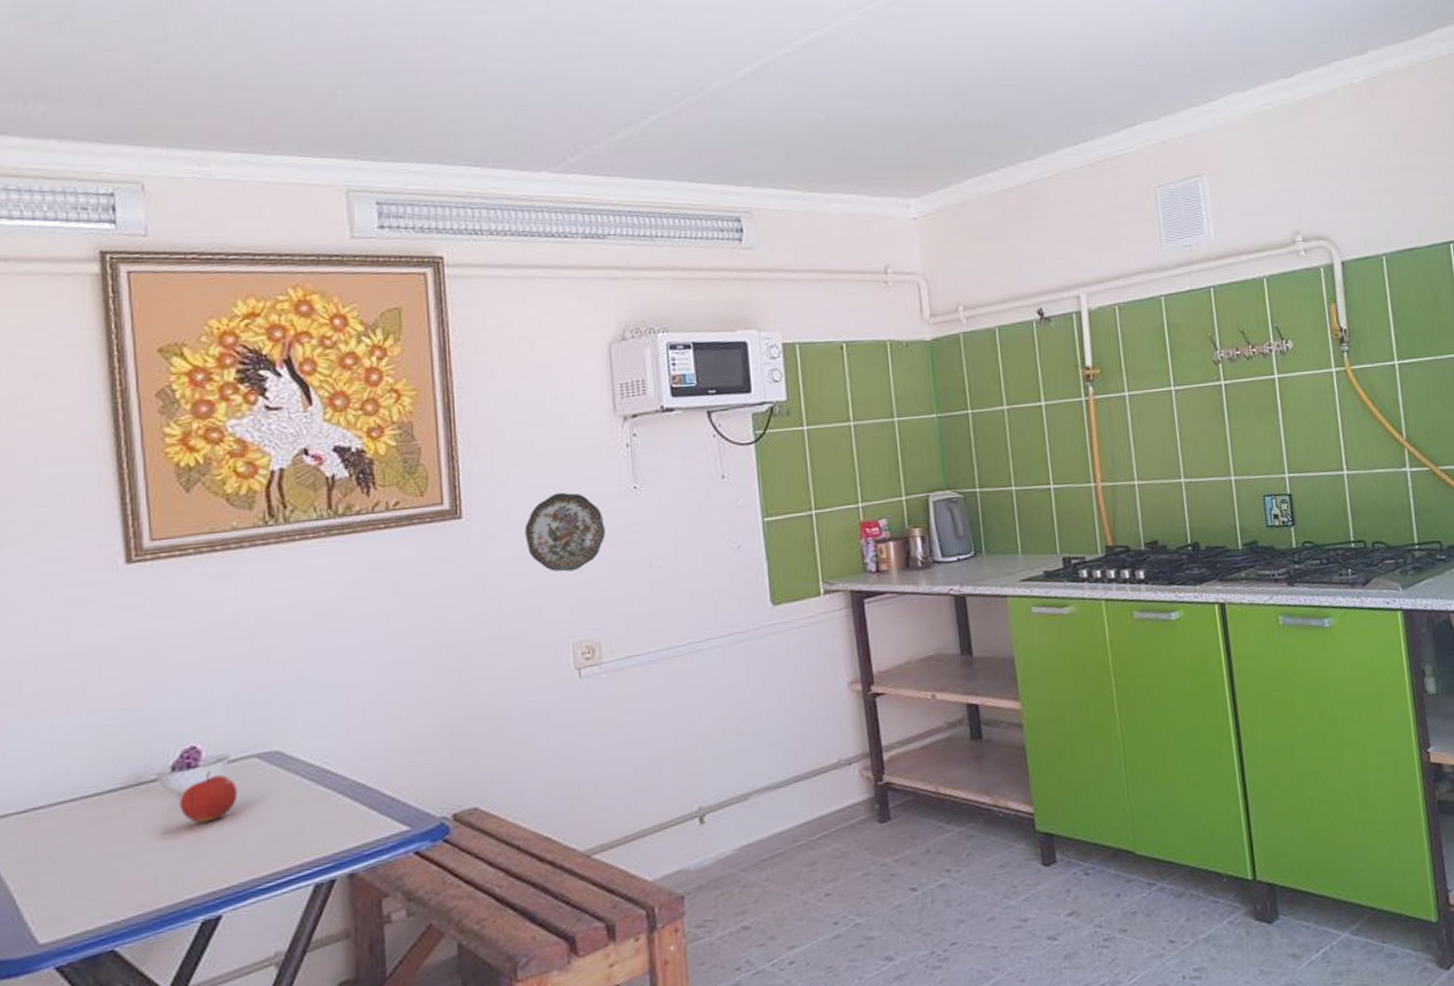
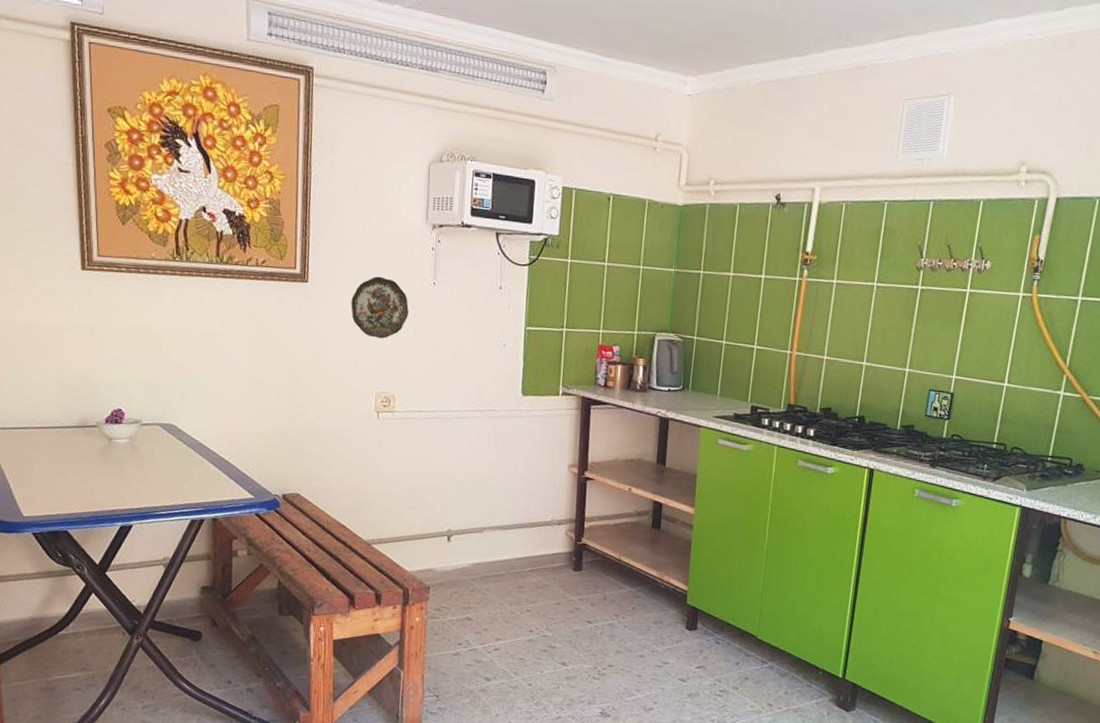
fruit: present [180,771,238,823] -> none [110,428,146,463]

